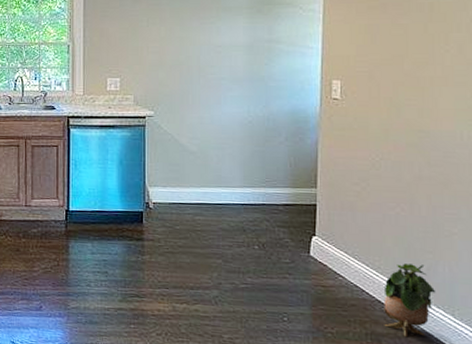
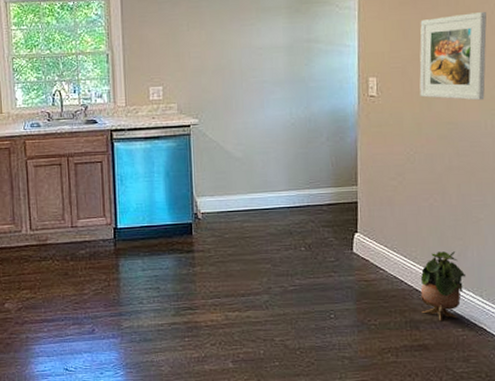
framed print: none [388,20,464,110] -> present [419,12,487,101]

